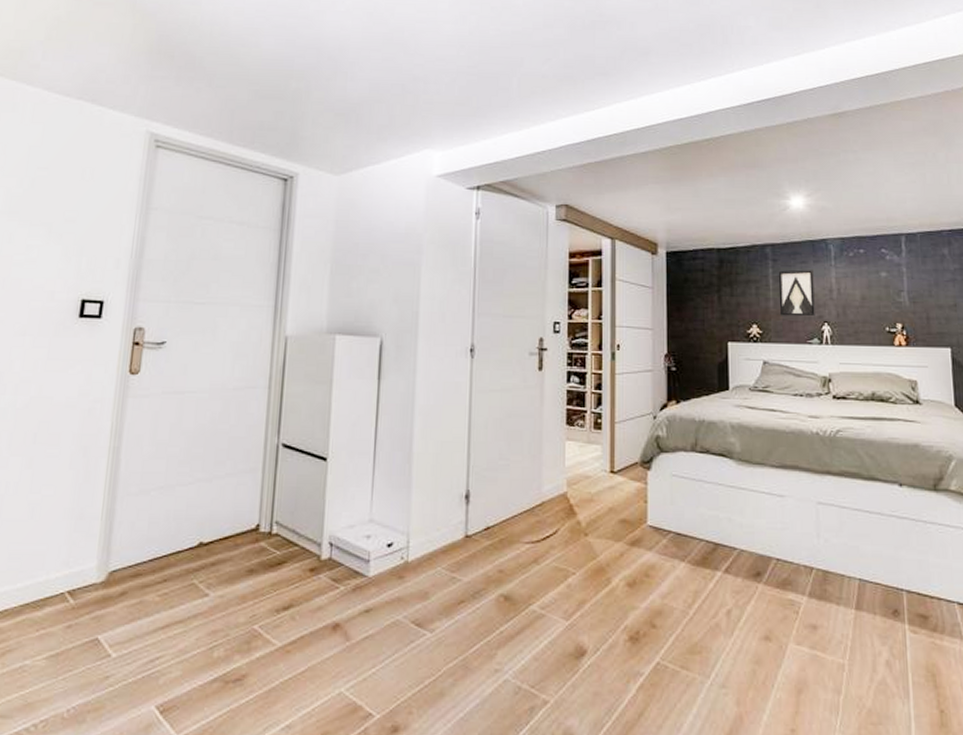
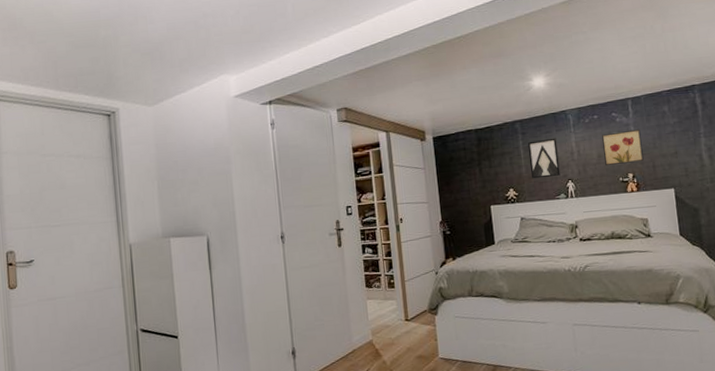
wall art: none [868,271,916,311] -> present [602,129,644,166]

